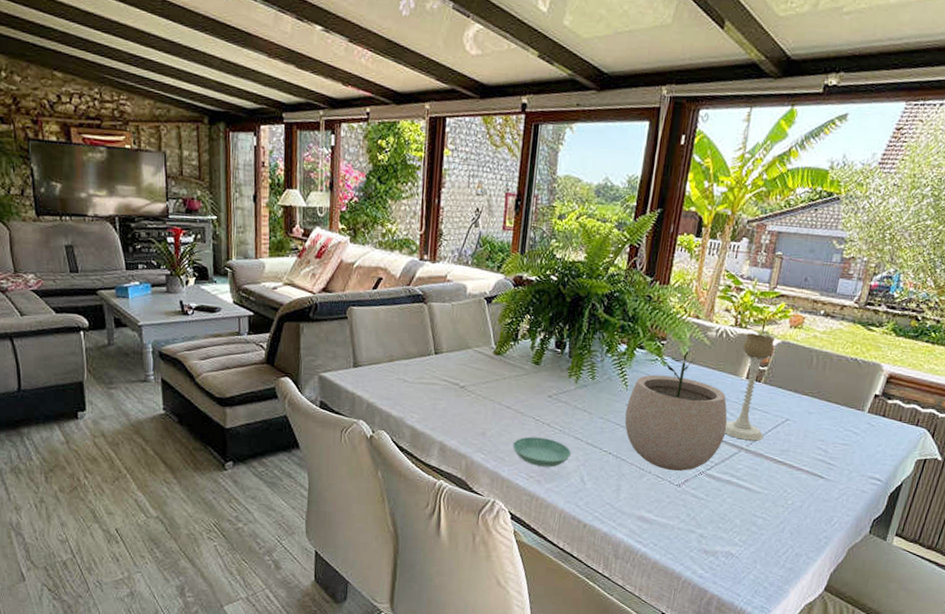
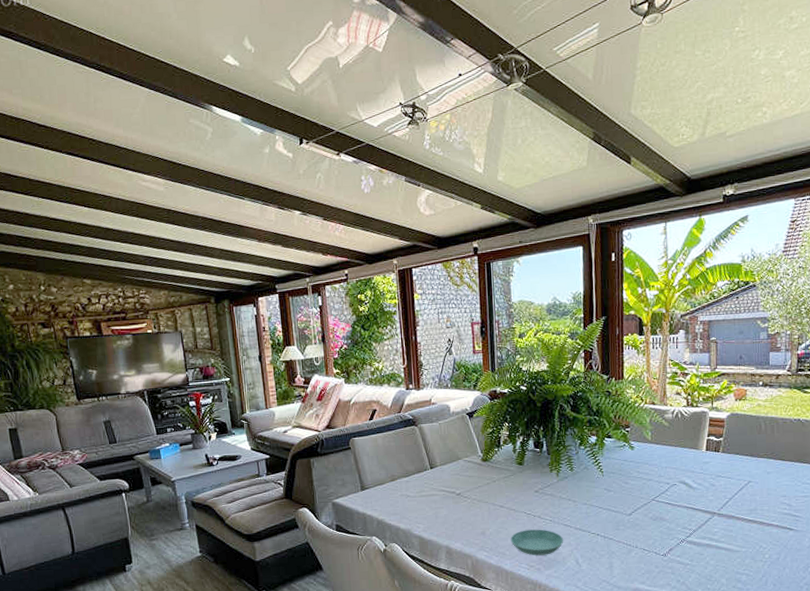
plant pot: present [624,351,728,471] -> none [605,434,698,543]
candle holder: present [725,333,776,441] -> none [696,410,732,506]

